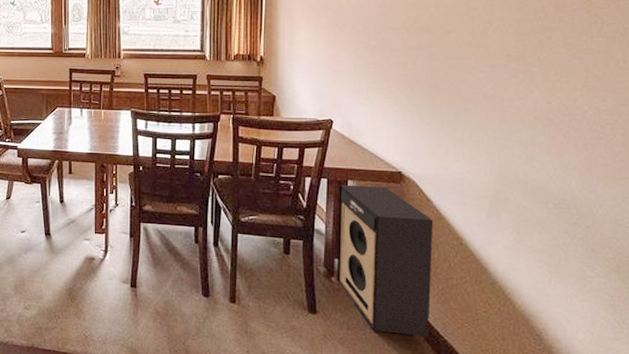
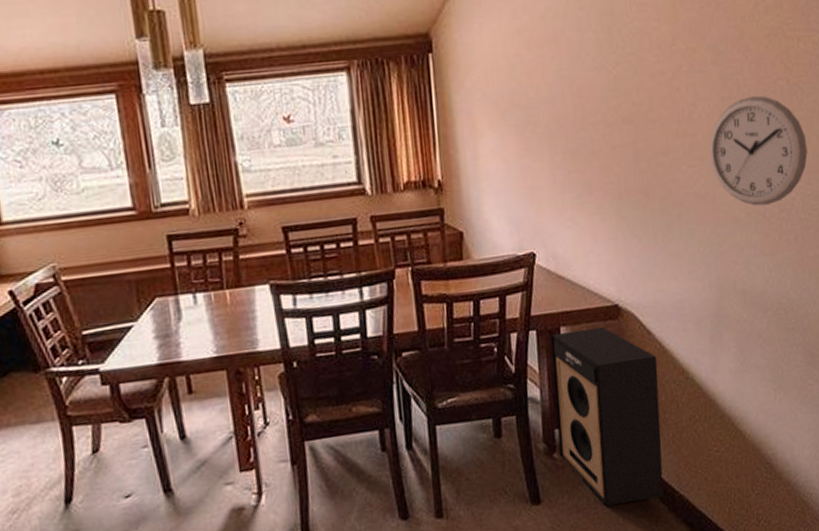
wall clock: none [501,20,604,113] -> present [709,95,808,206]

